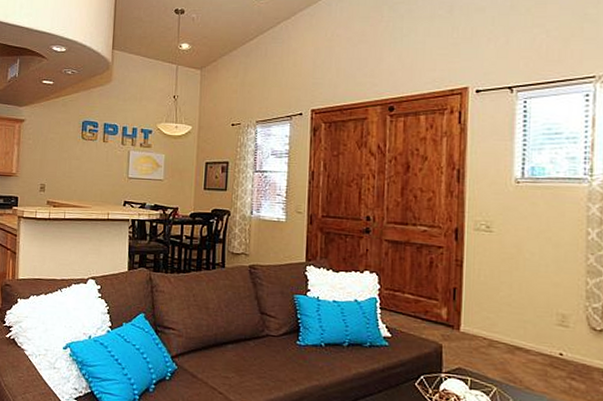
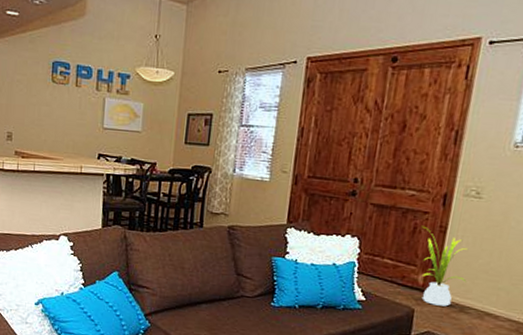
house plant: none [437,260,491,341] -> present [421,225,469,307]

